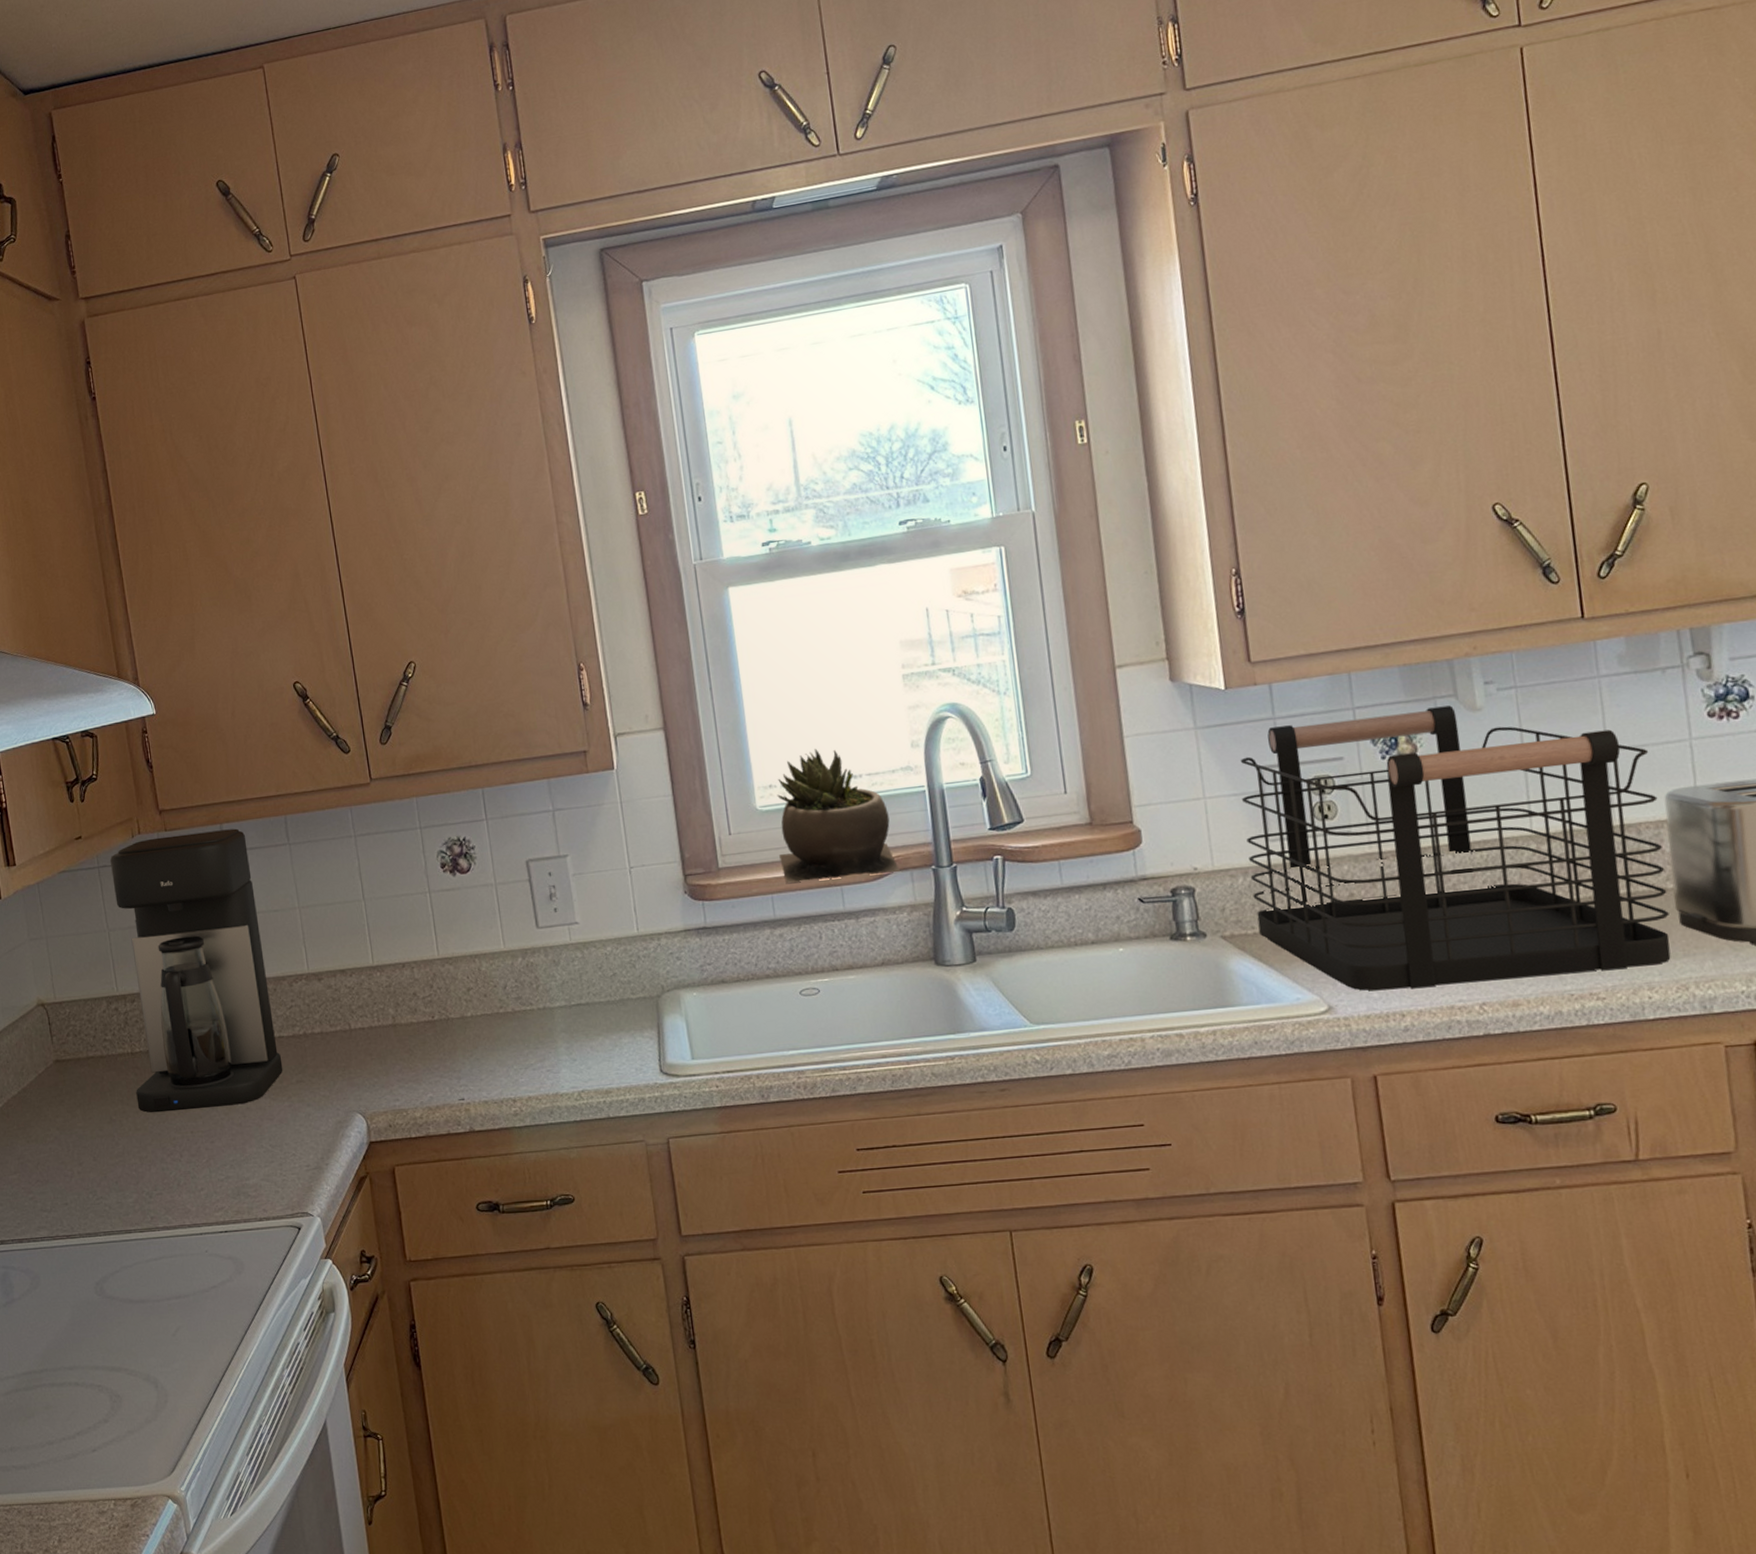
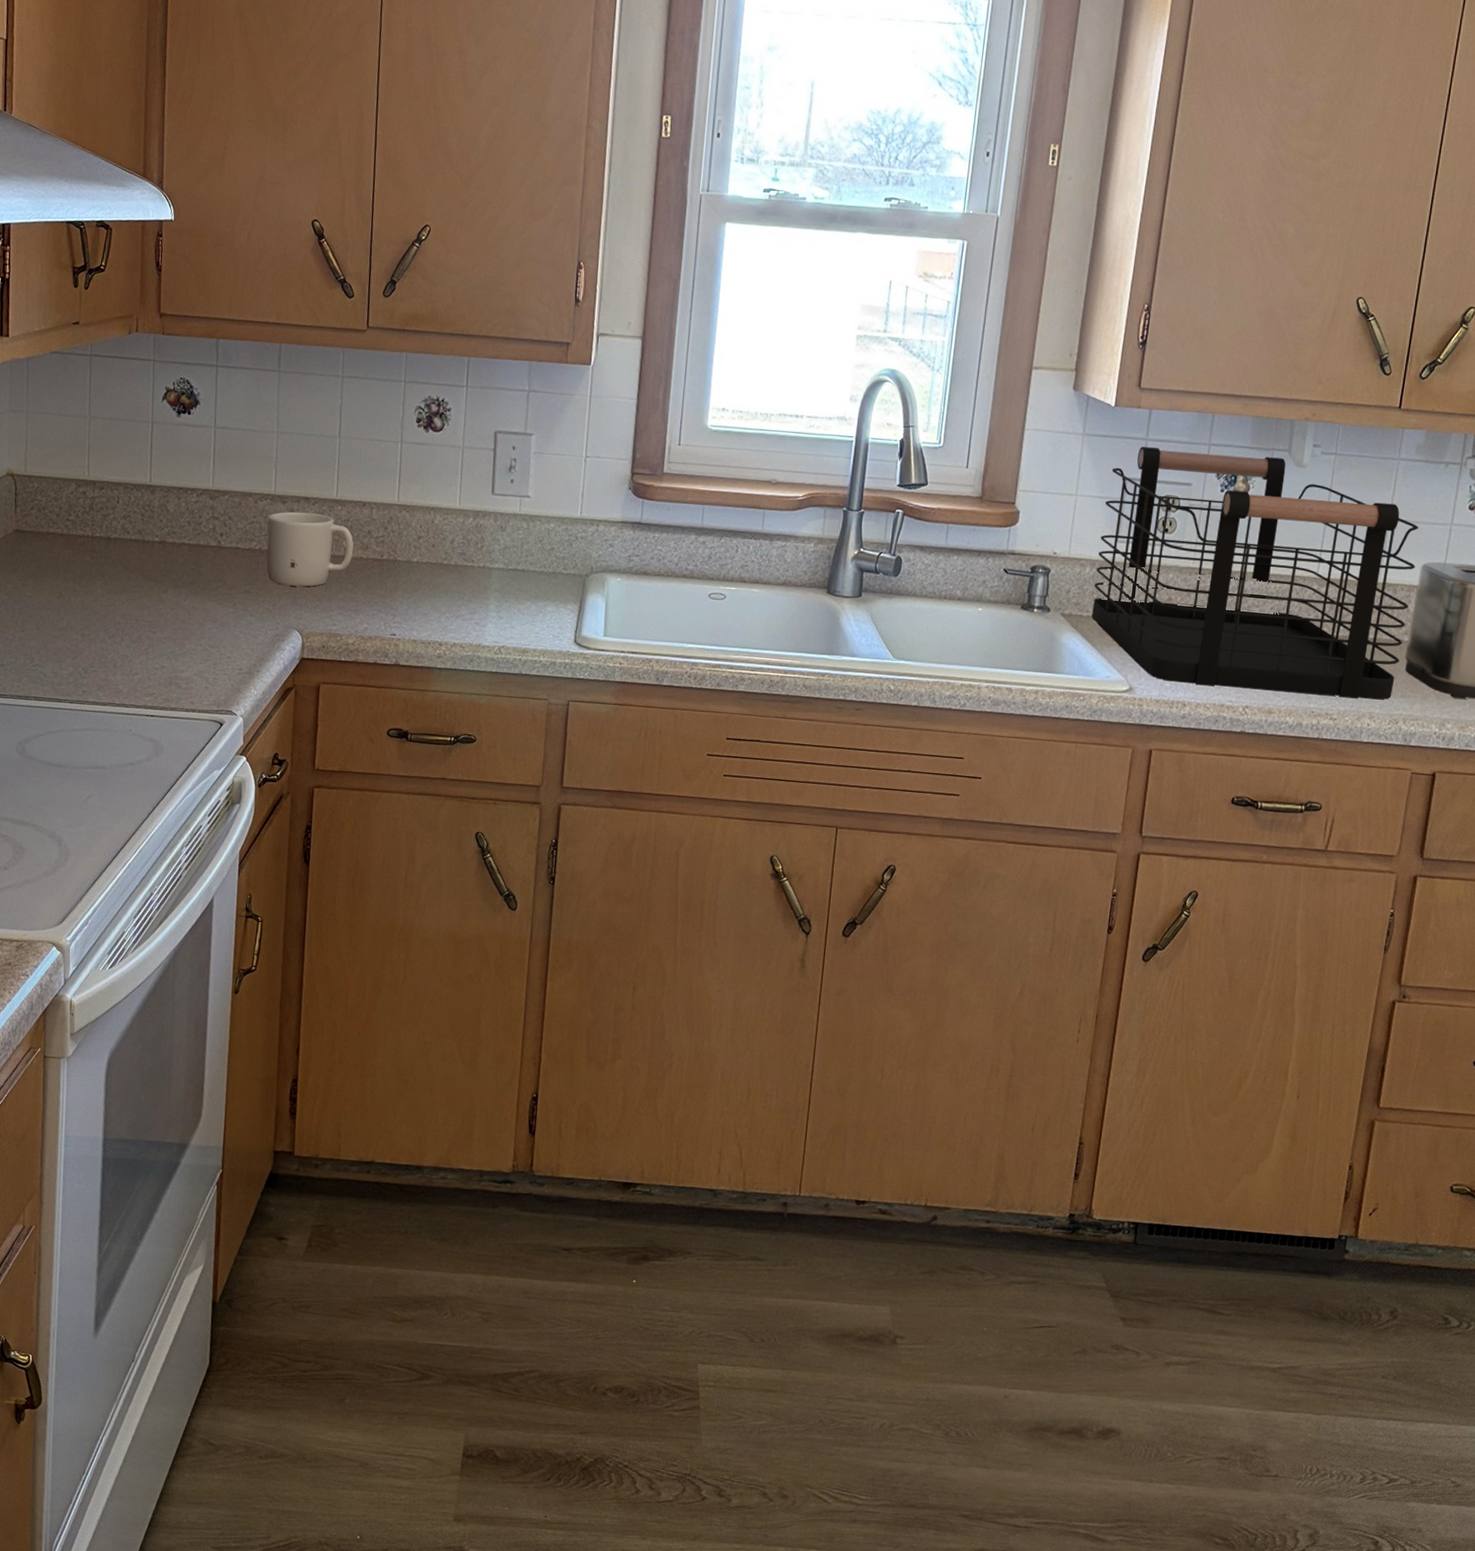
coffee maker: present [109,828,283,1113] -> none [88,338,239,603]
mug: none [305,984,403,1068] -> present [267,511,354,587]
succulent plant: present [777,748,900,883] -> none [717,384,818,507]

